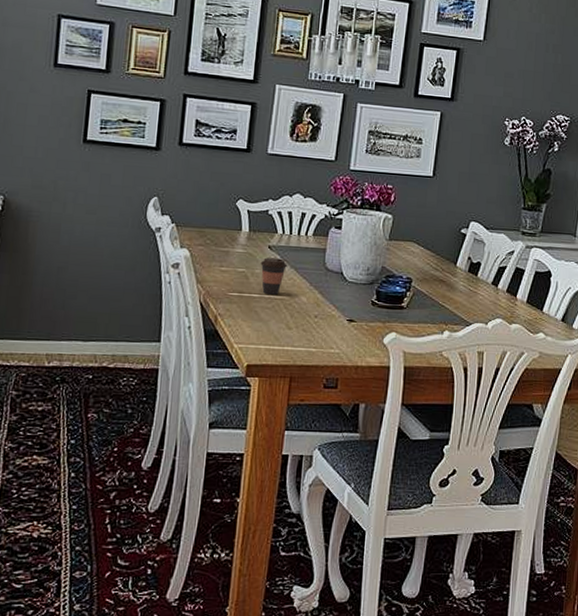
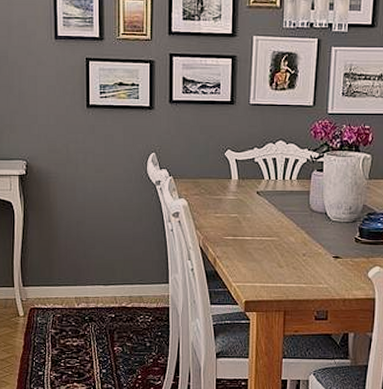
coffee cup: present [260,257,288,295] -> none [251,202,276,236]

